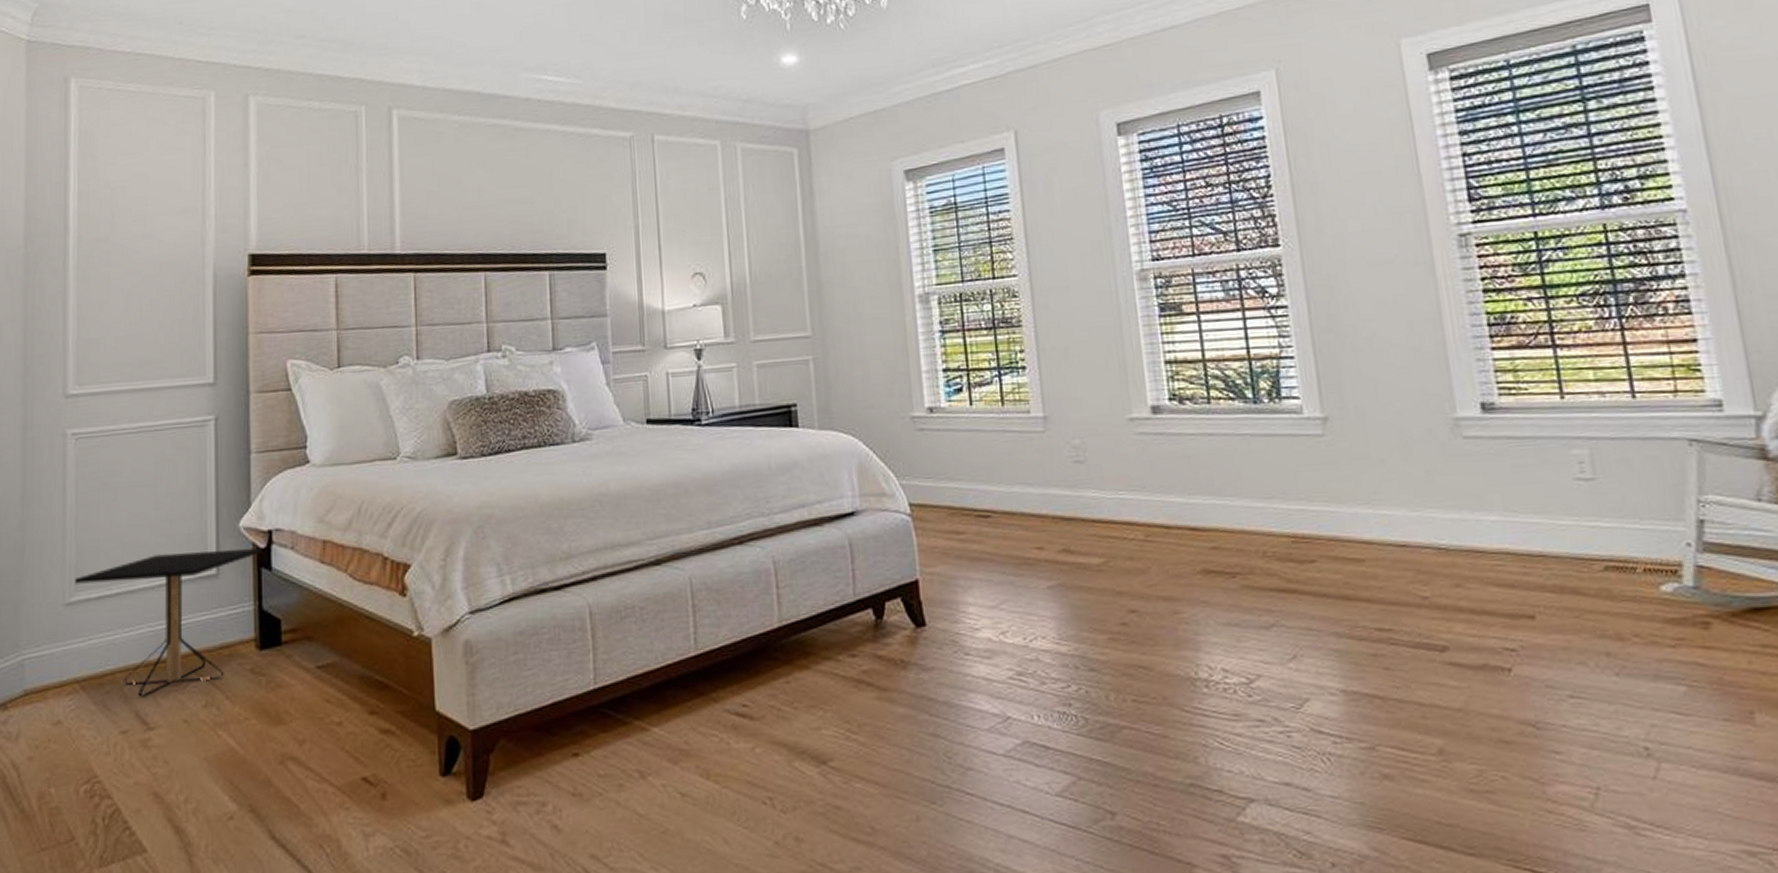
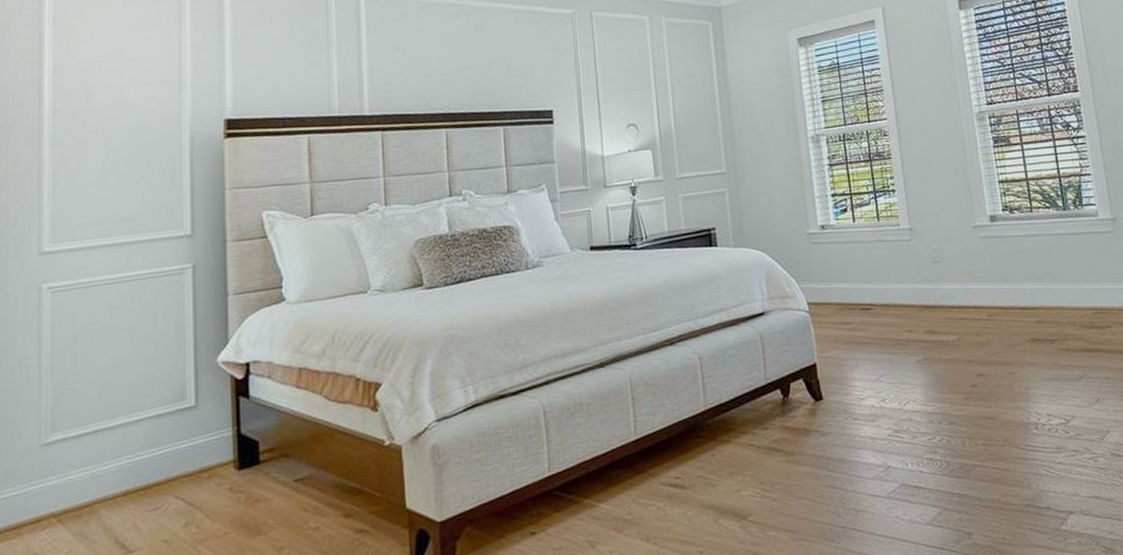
side table: present [75,547,262,697] -> none [51,378,240,524]

